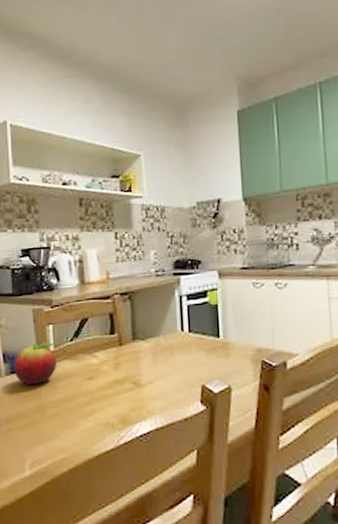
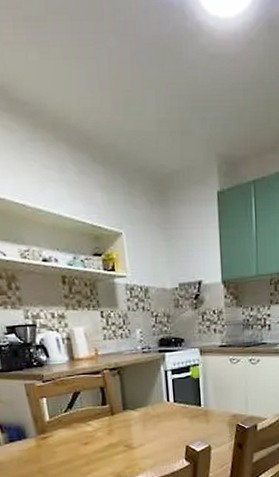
fruit: present [14,342,56,385] -> none [11,413,53,452]

